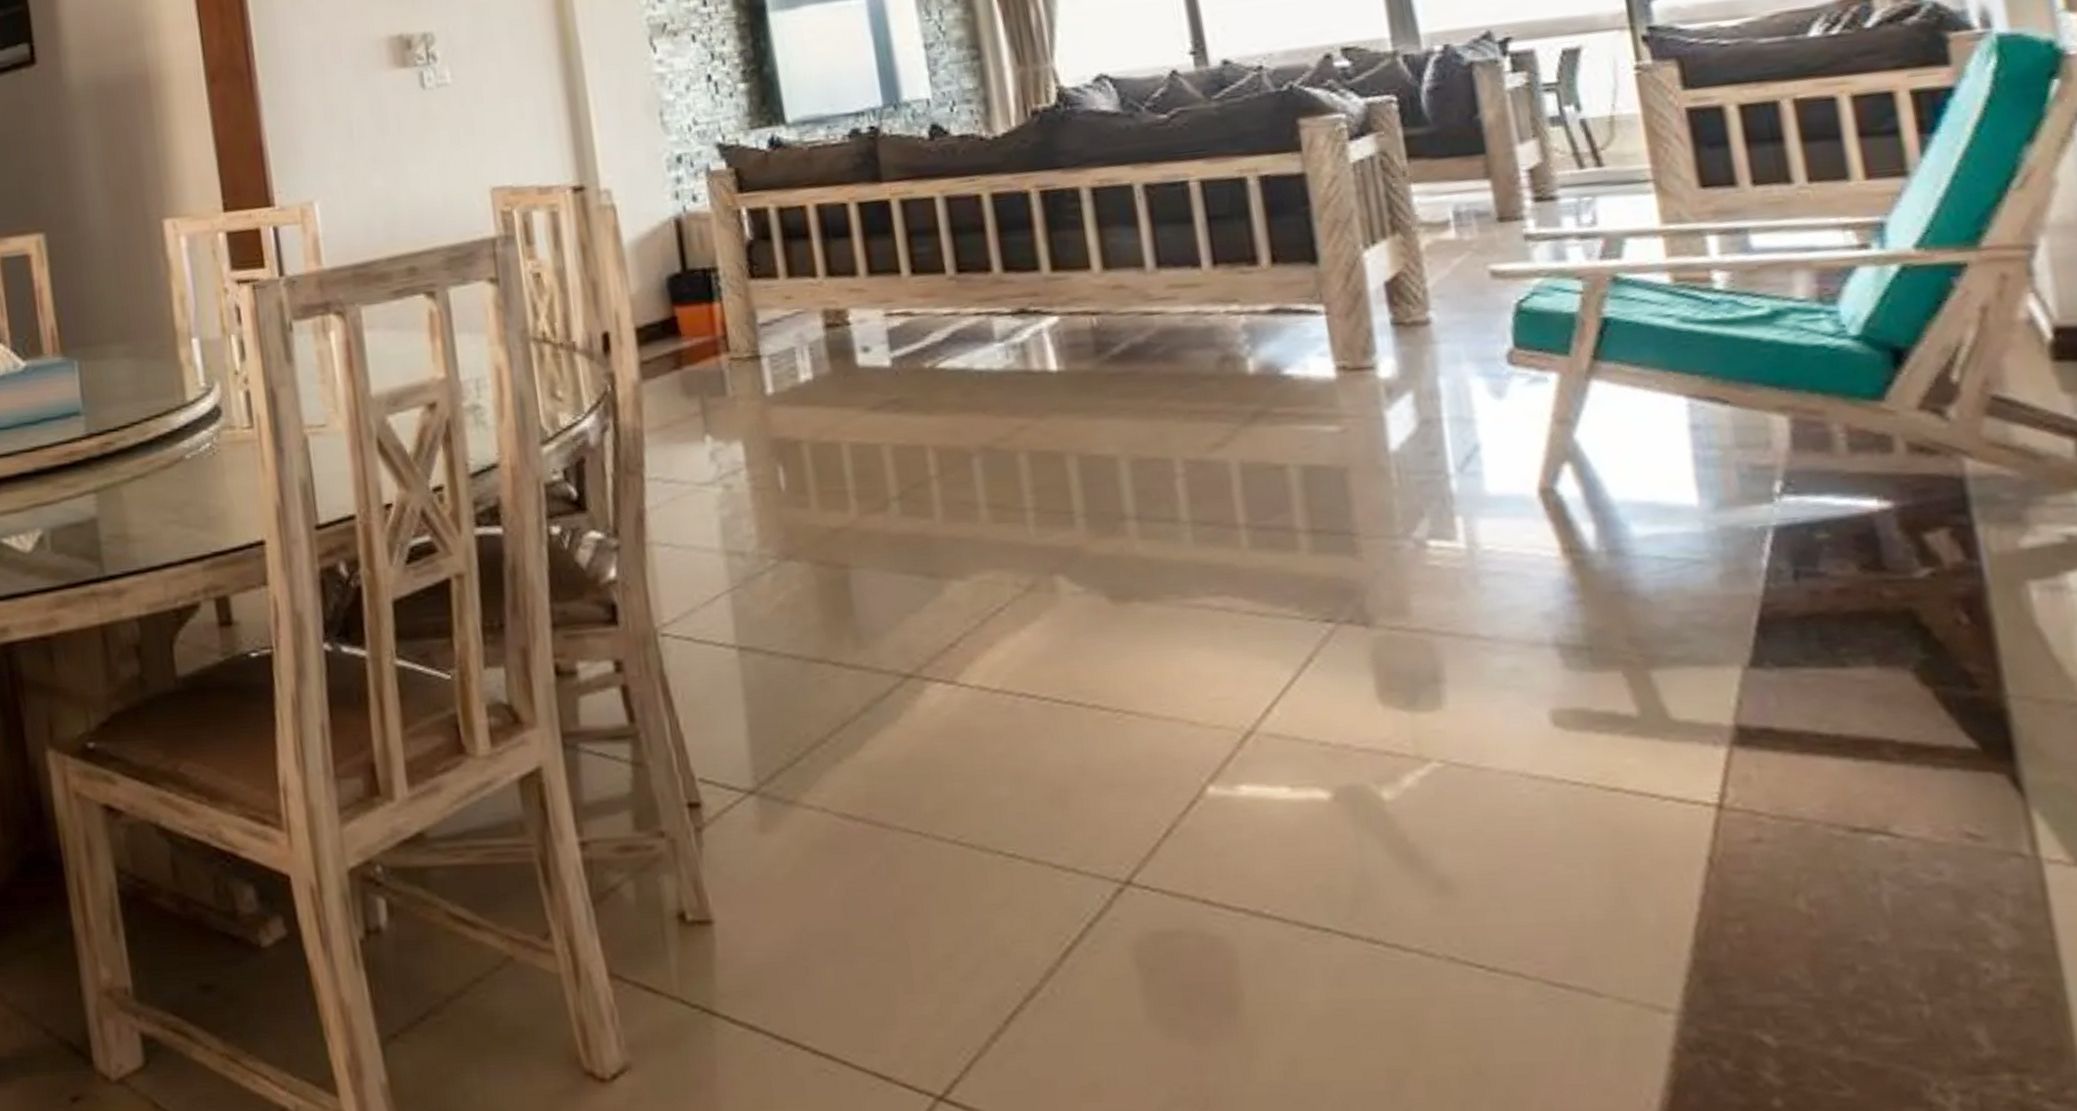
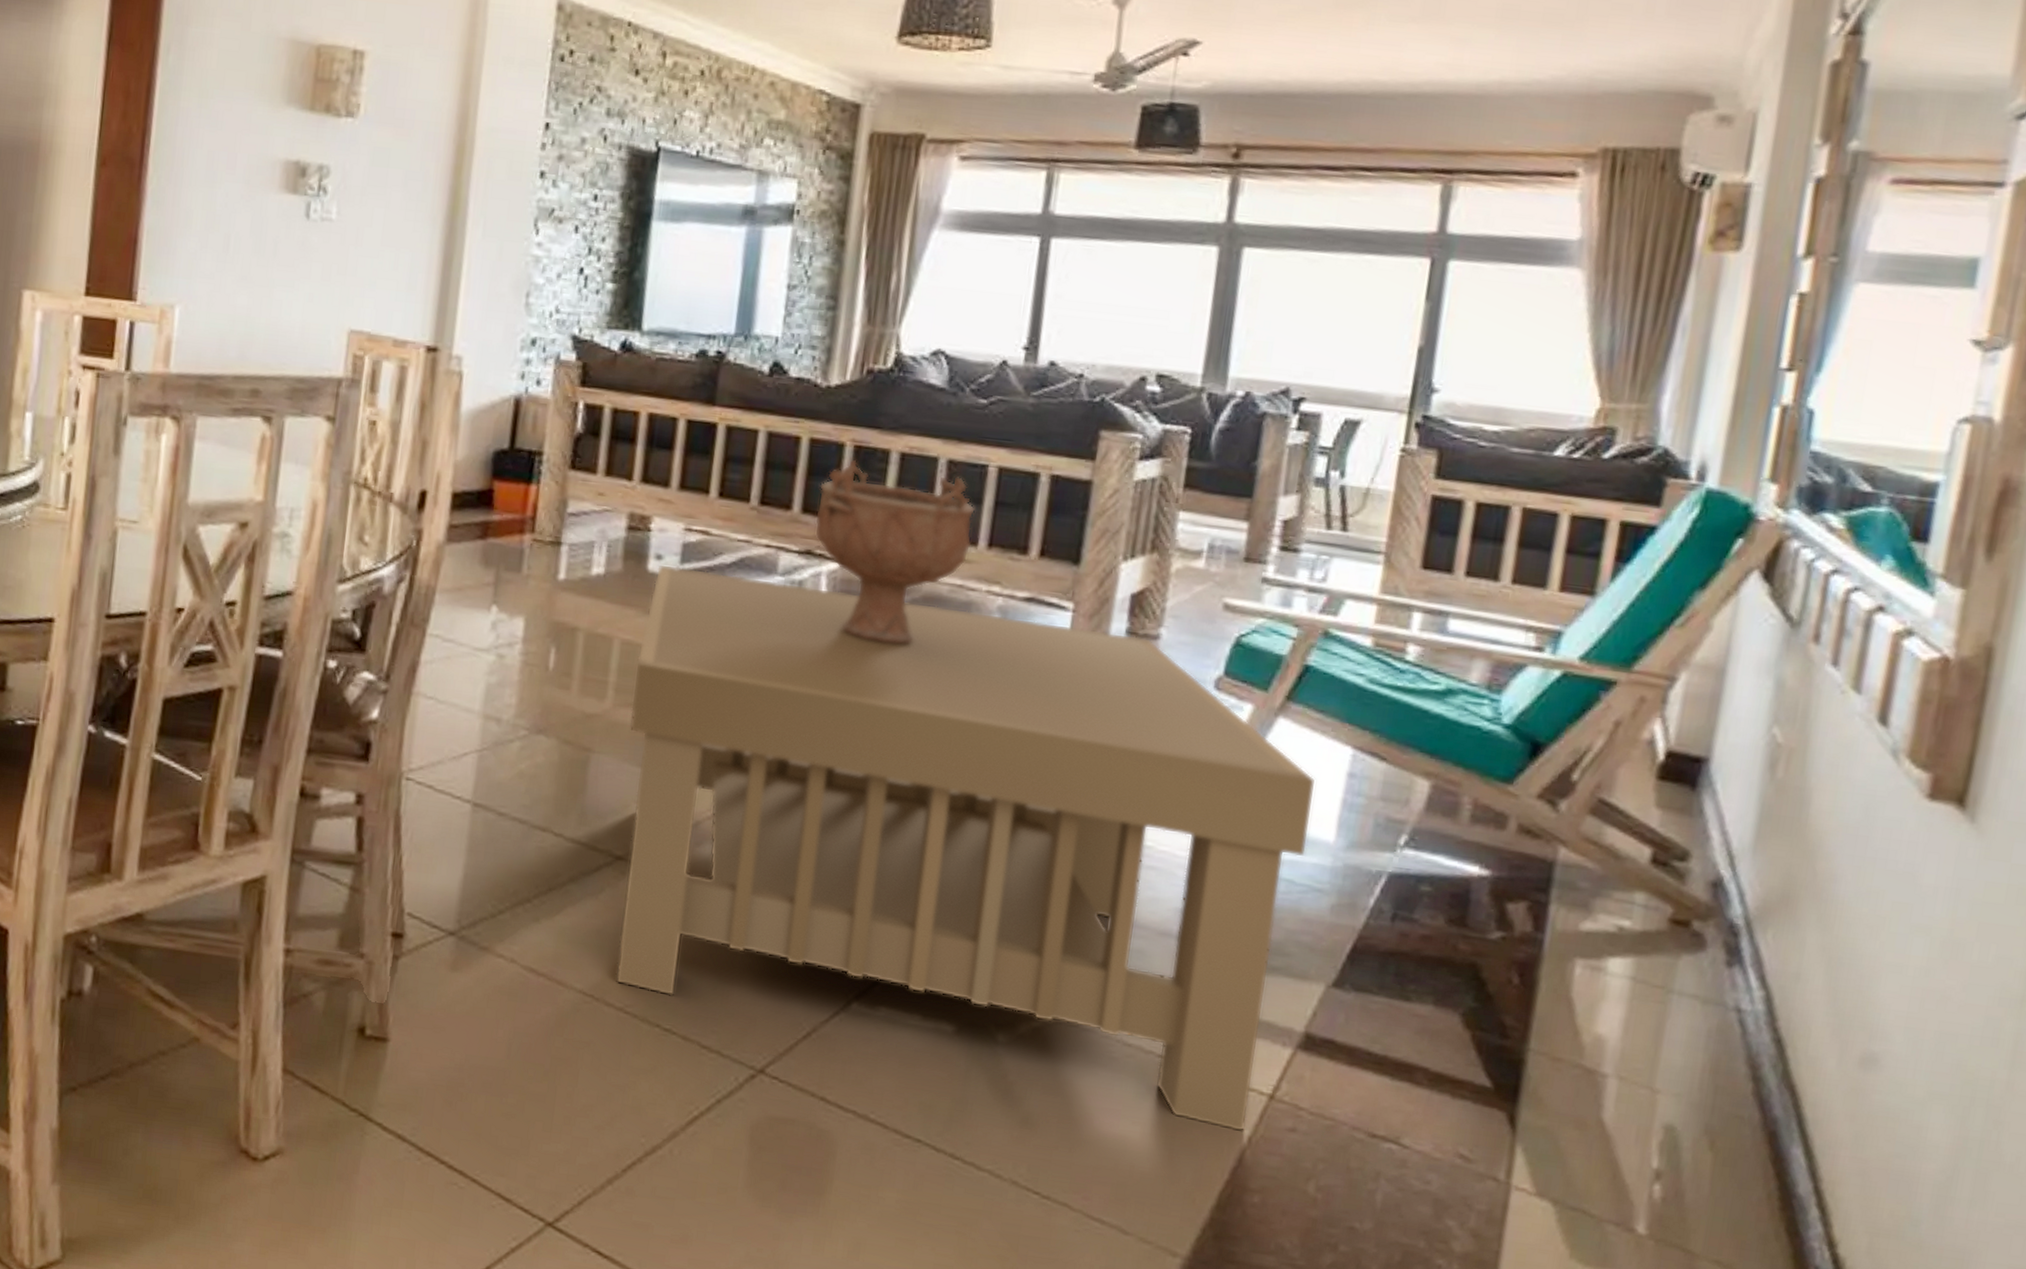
coffee table: none [867,325,1702,854] -> present [615,564,1317,1132]
decorative bowl: none [1015,199,1195,391] -> present [814,459,975,644]

